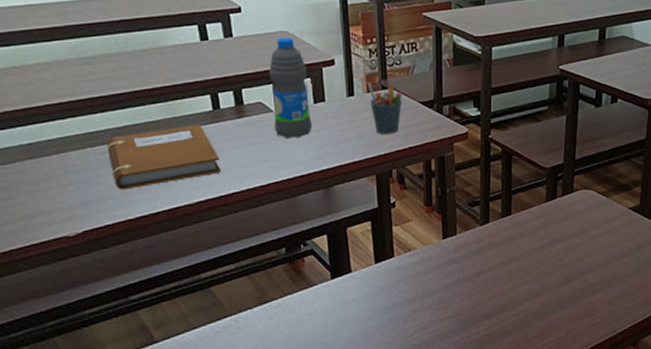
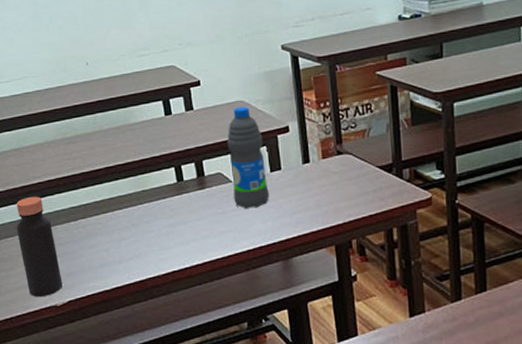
bottle: none [16,119,76,228] -> present [16,196,62,298]
notebook: present [107,125,222,190] -> none [87,197,186,262]
pen holder: present [367,83,403,135] -> none [323,148,359,203]

